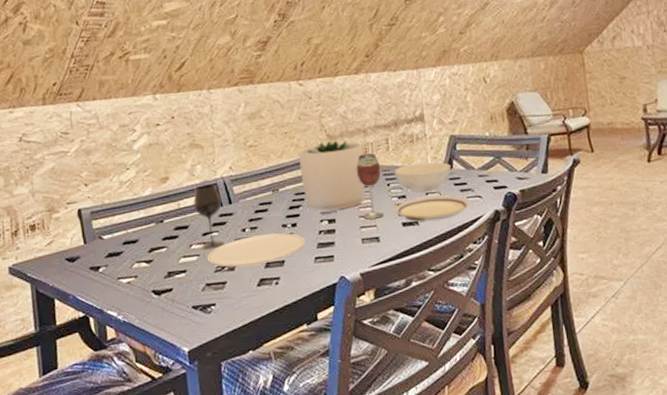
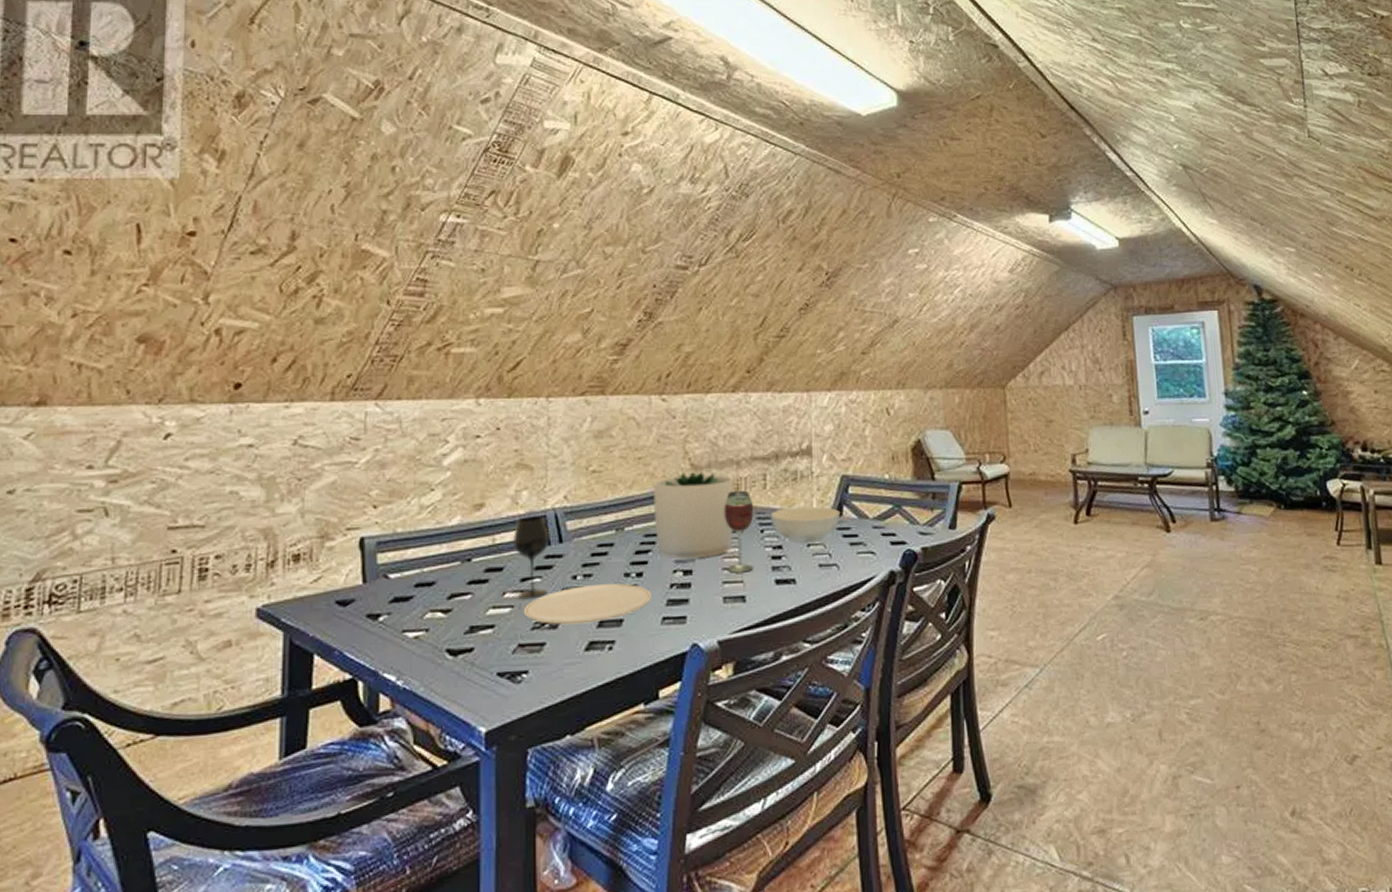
plate: present [395,195,470,222] -> none [767,549,860,581]

